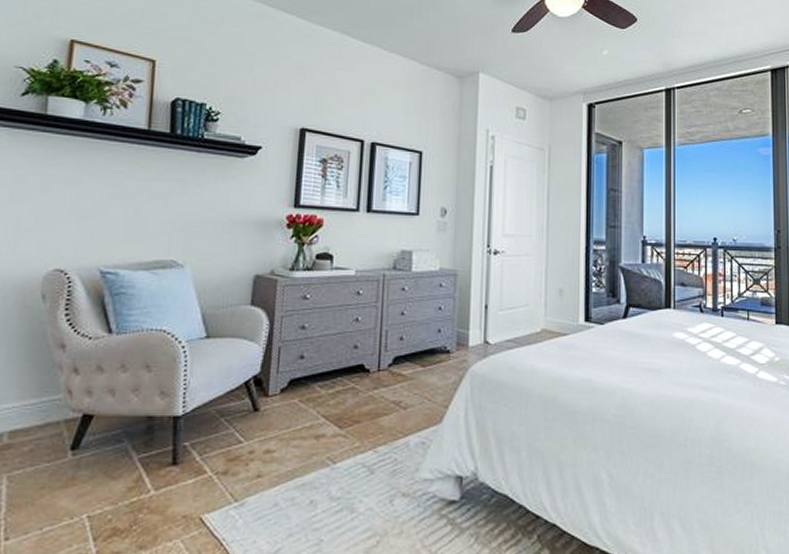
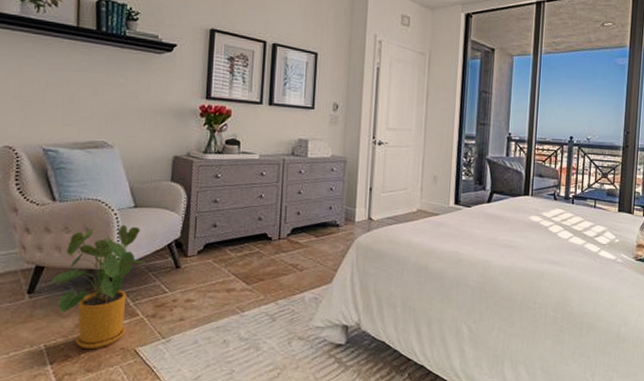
house plant: none [99,359,217,520] -> present [49,224,145,350]

